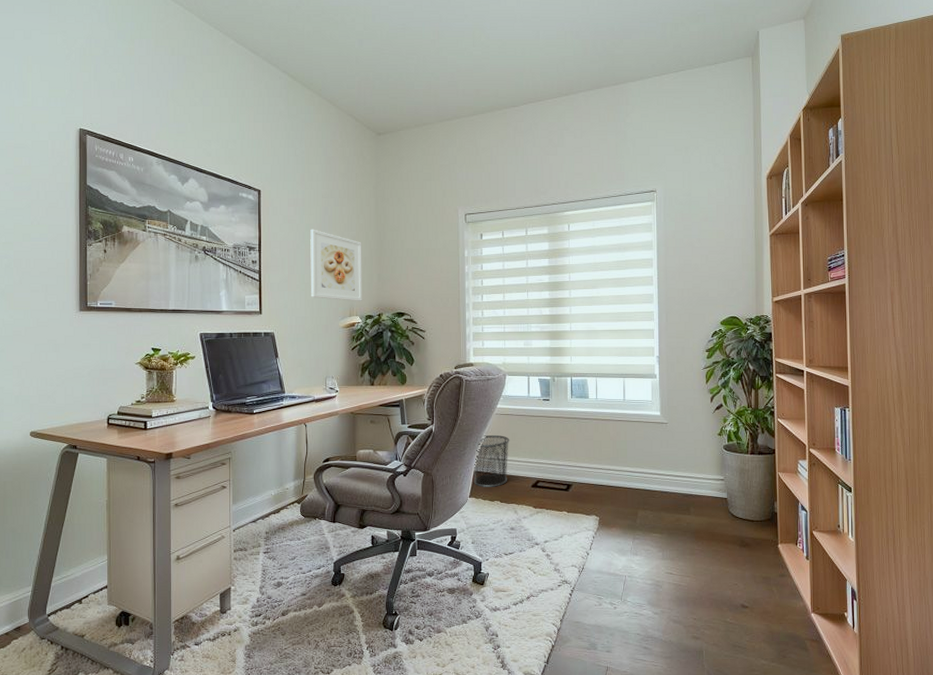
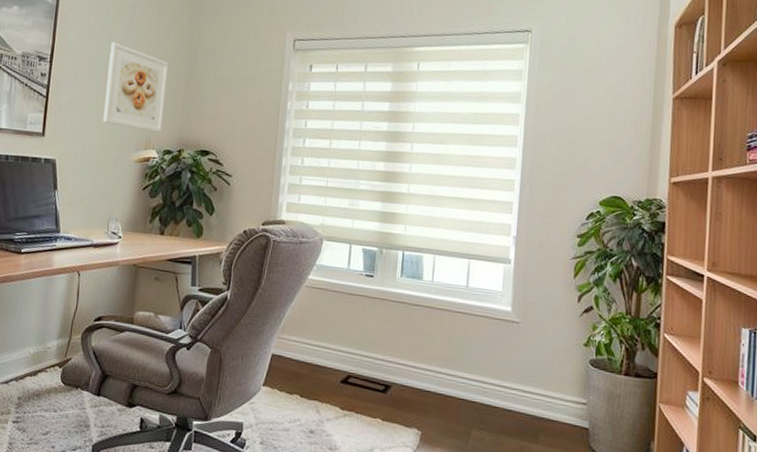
waste bin: present [473,435,510,487] -> none [270,311,320,377]

